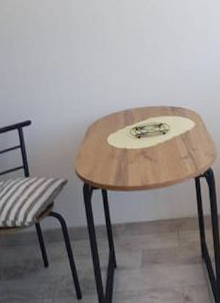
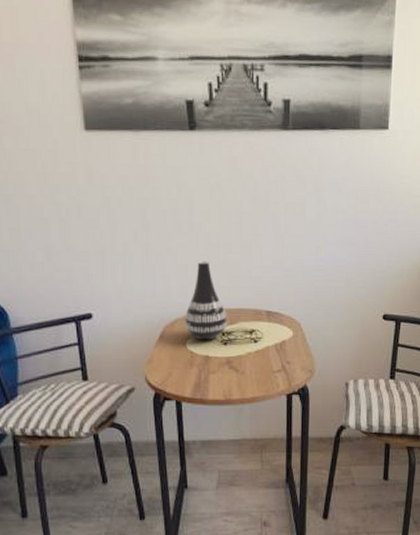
vase: none [104,70,140,136] -> present [185,260,228,341]

